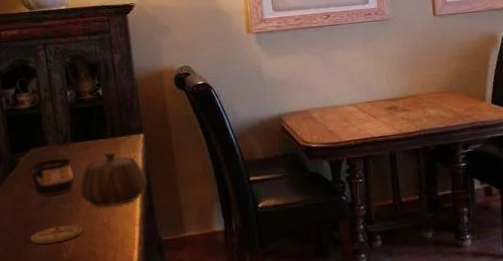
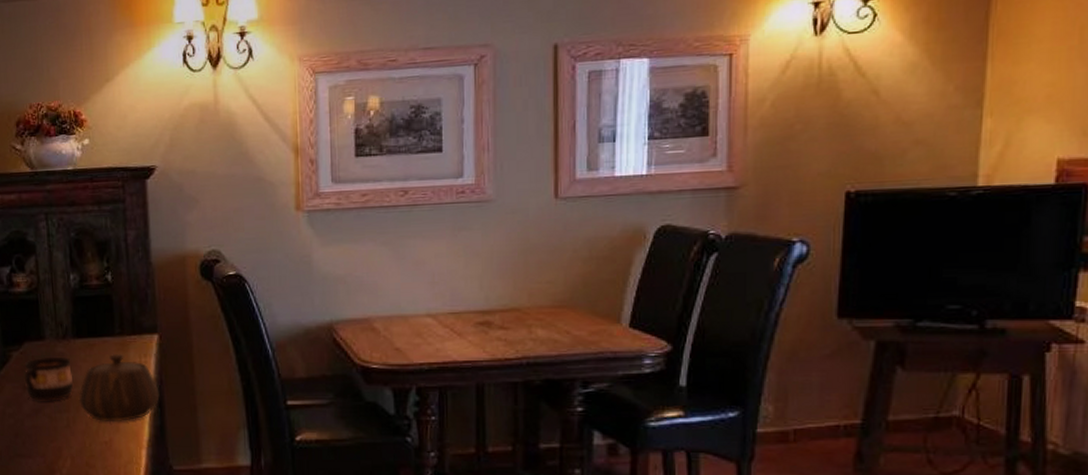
coaster: present [30,225,83,244] -> none [20,440,80,461]

